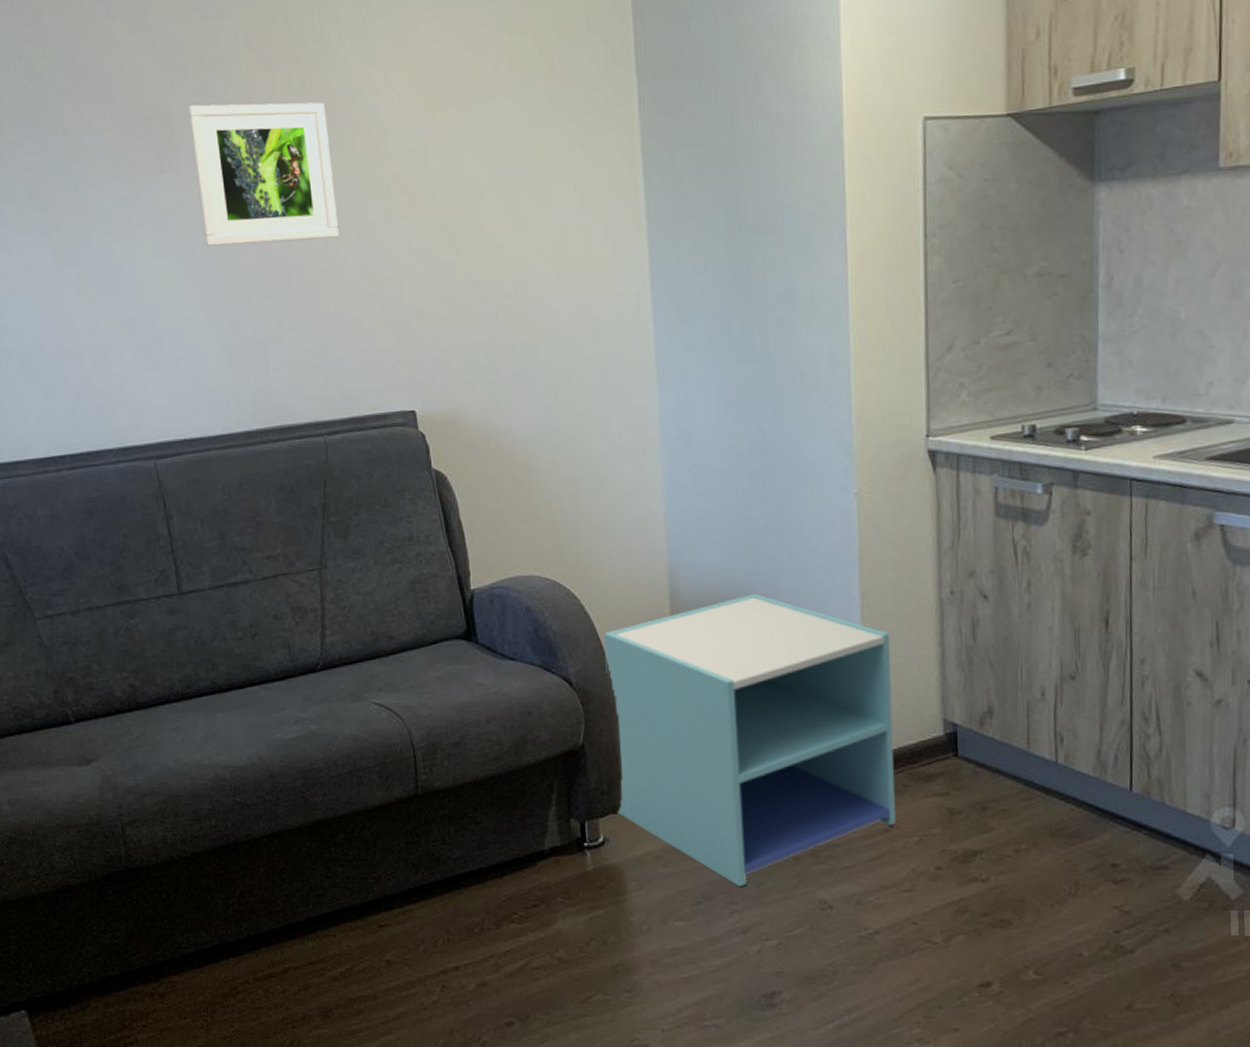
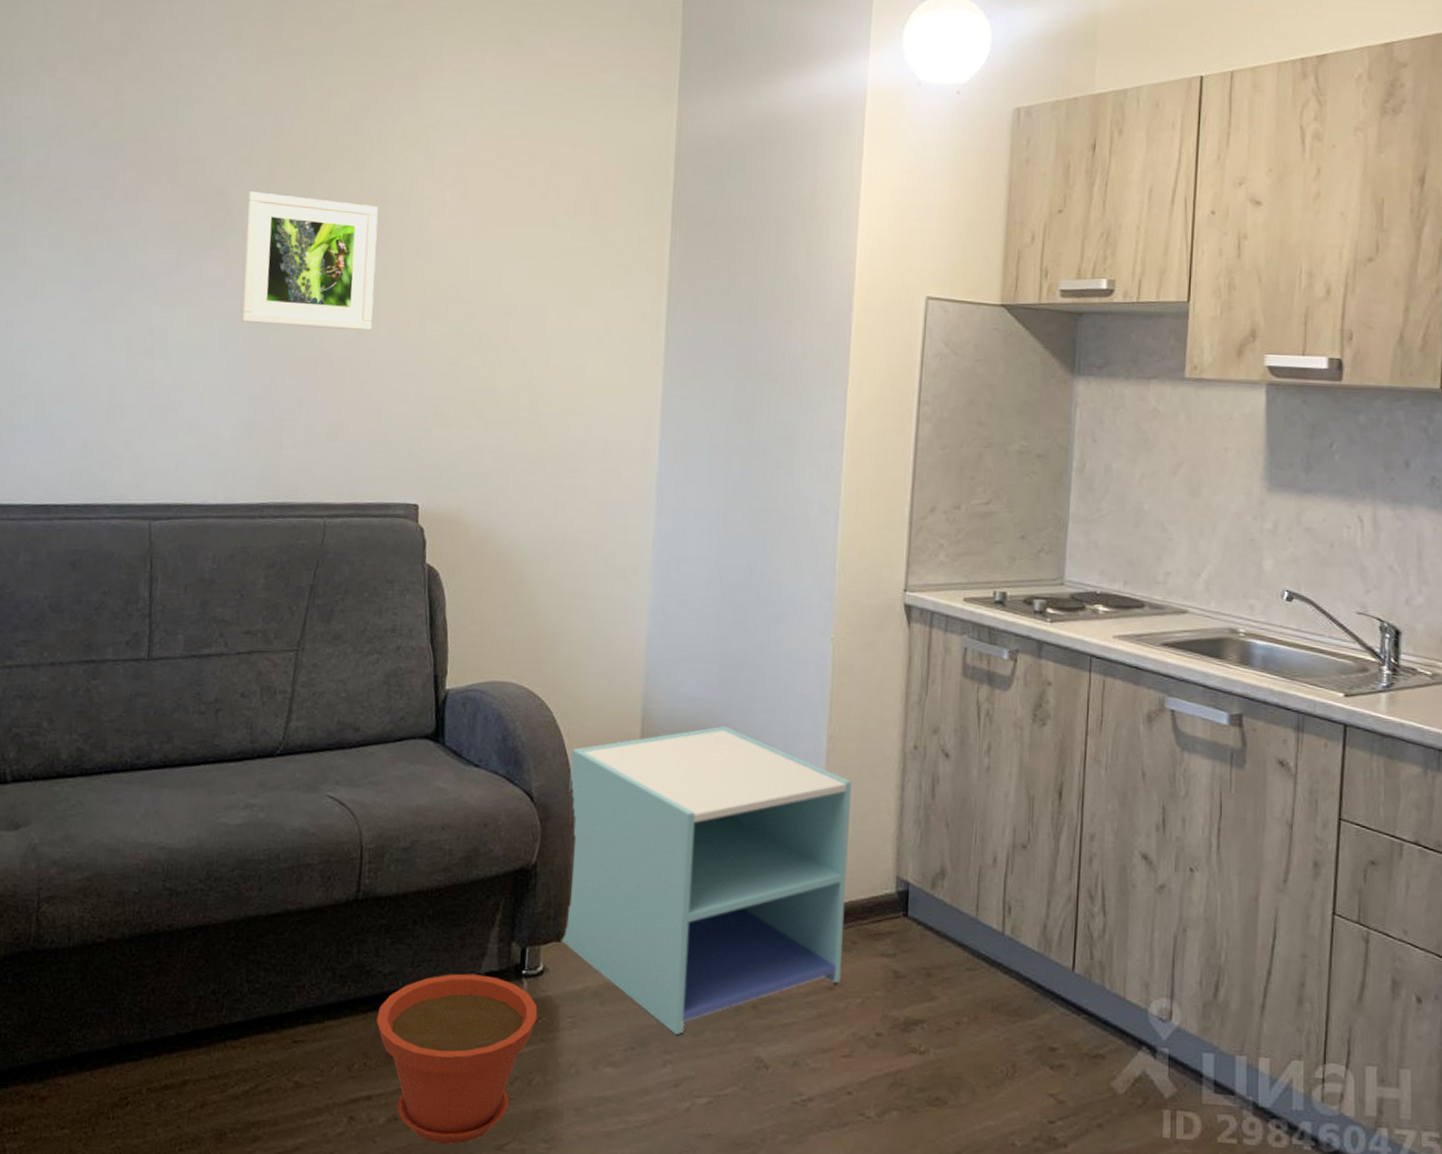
plant pot: none [452,851,604,1001] -> present [376,973,538,1144]

